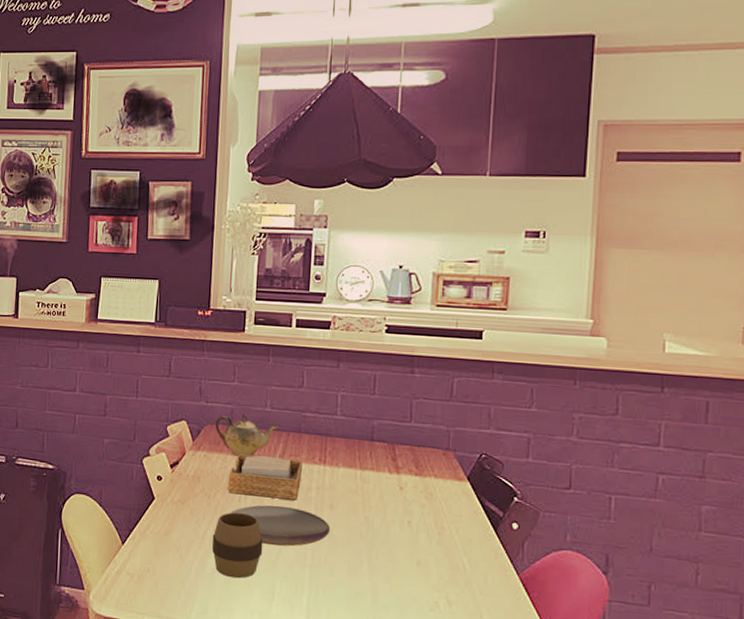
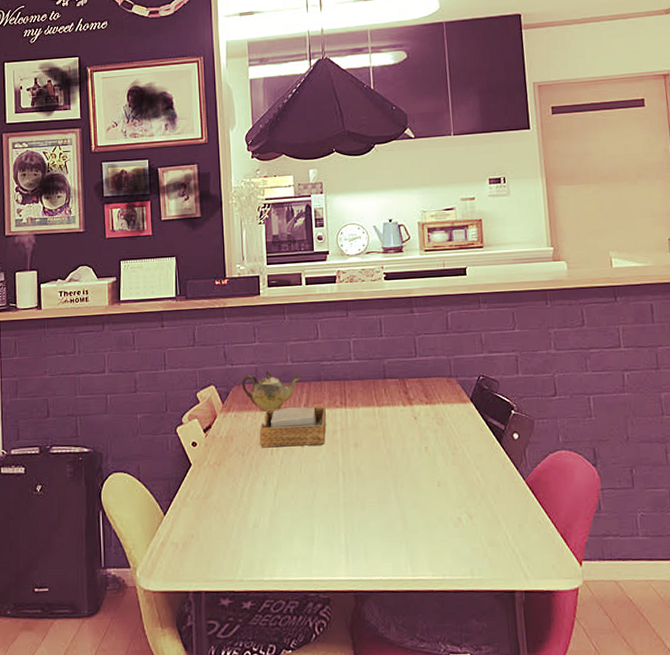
cup: present [212,512,263,578] -> none [250,465,299,529]
plate: present [230,504,331,547] -> none [264,451,358,492]

